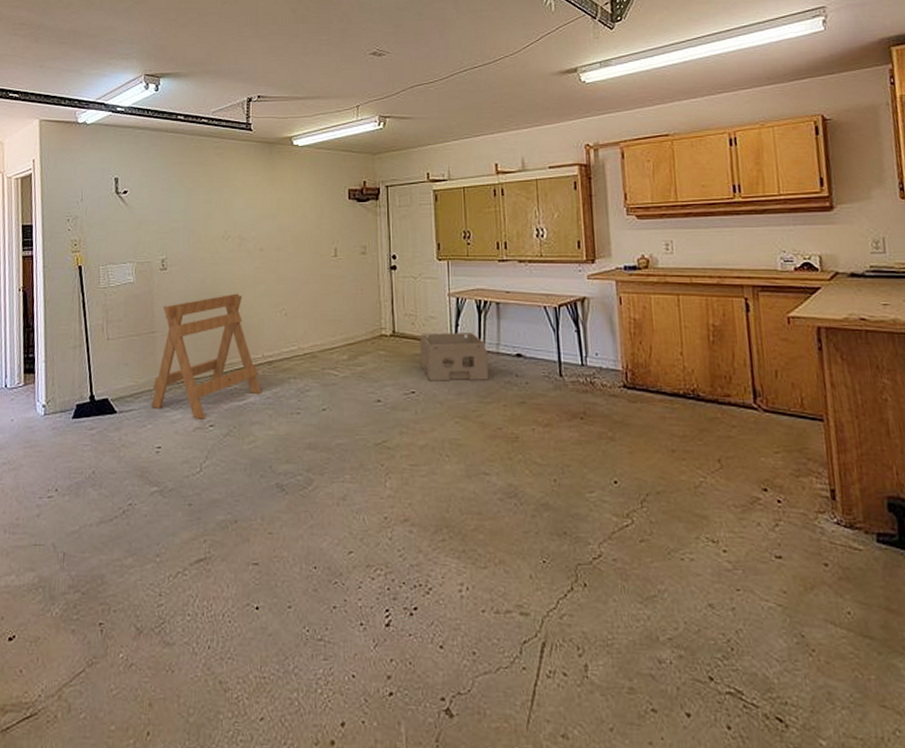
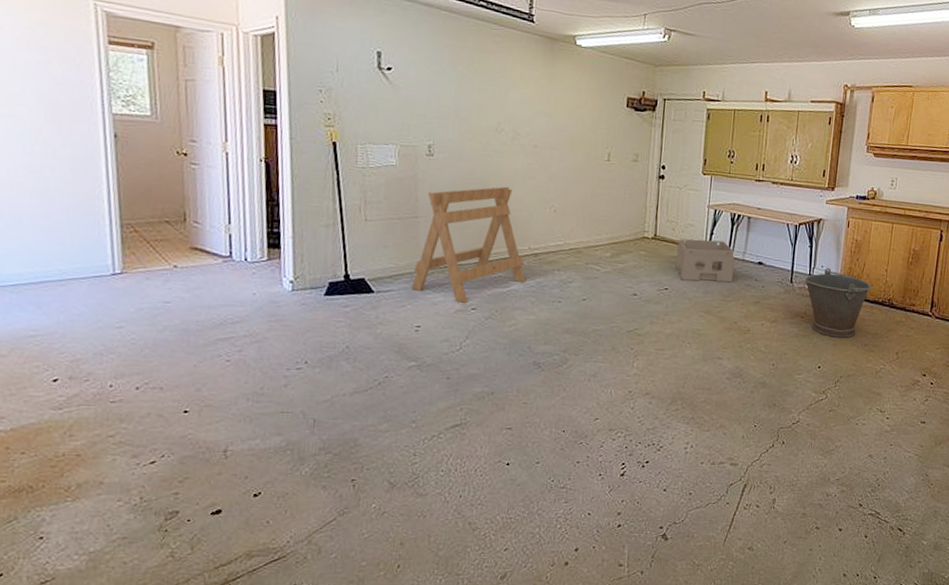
bucket: none [576,355,667,443] -> present [803,267,873,338]

